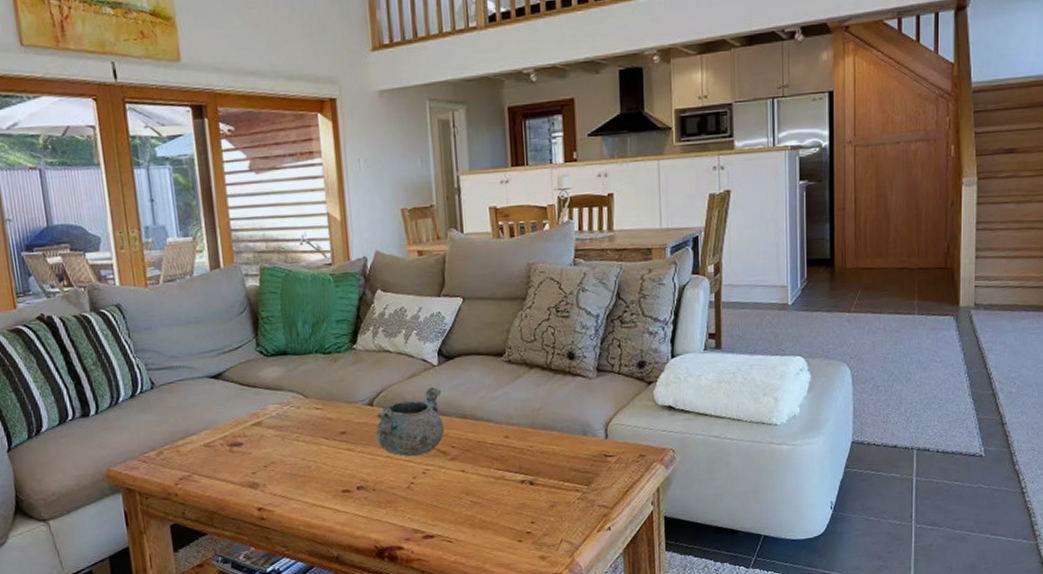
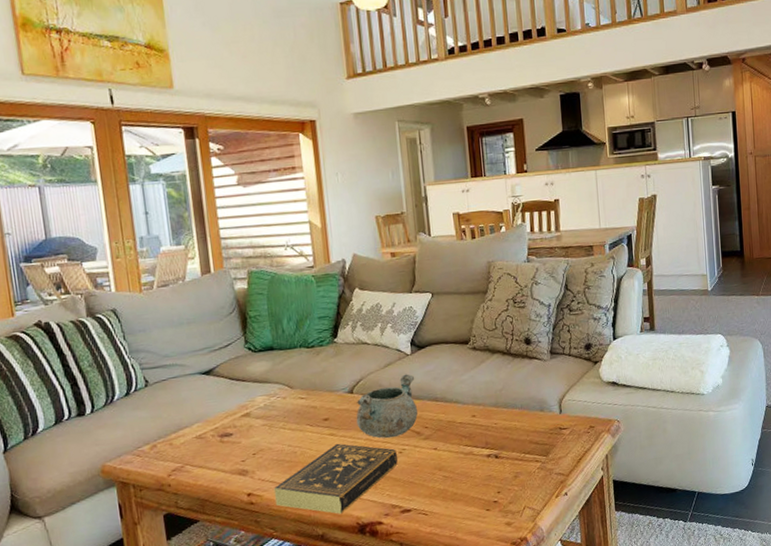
book: none [286,459,421,536] -> present [273,443,398,514]

